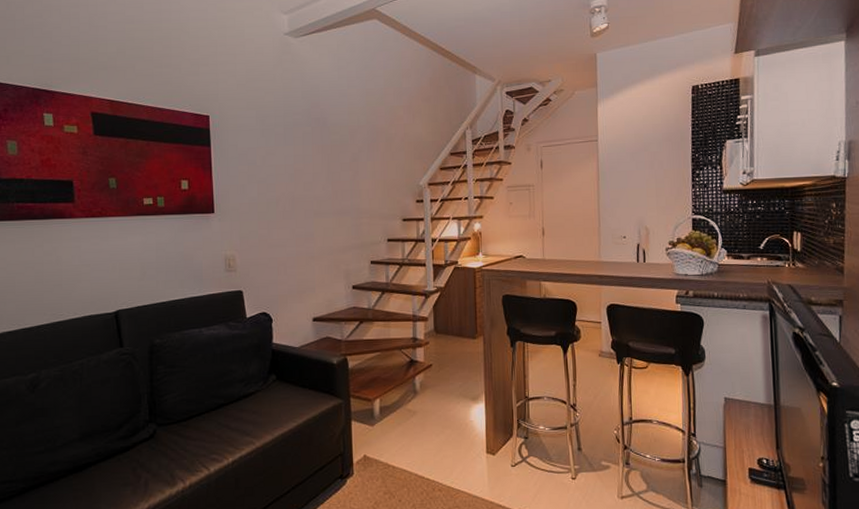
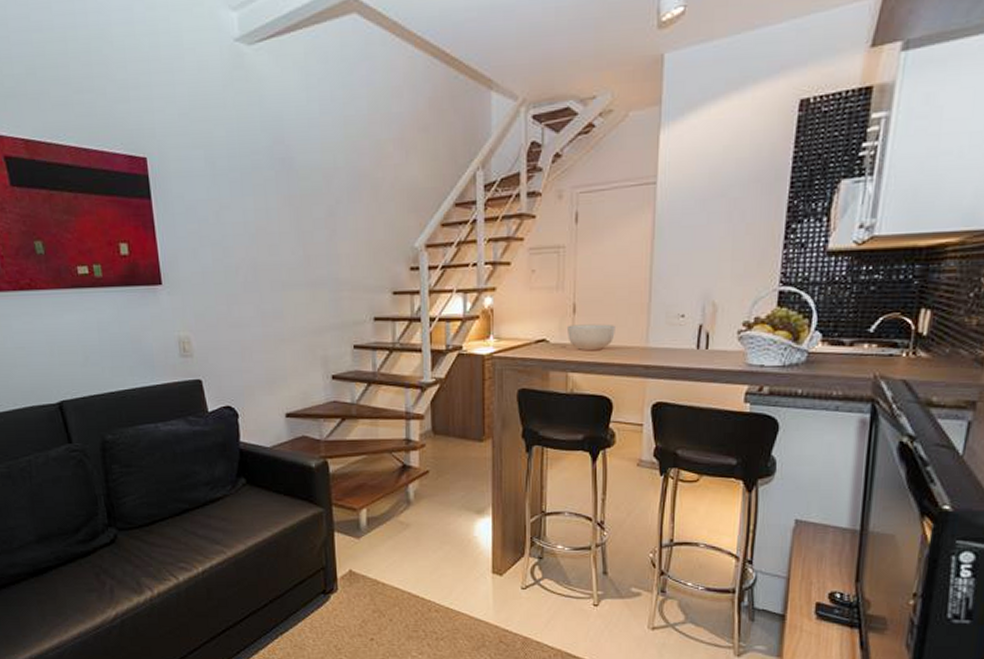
bowl: none [538,243,575,265] -> present [566,324,615,352]

